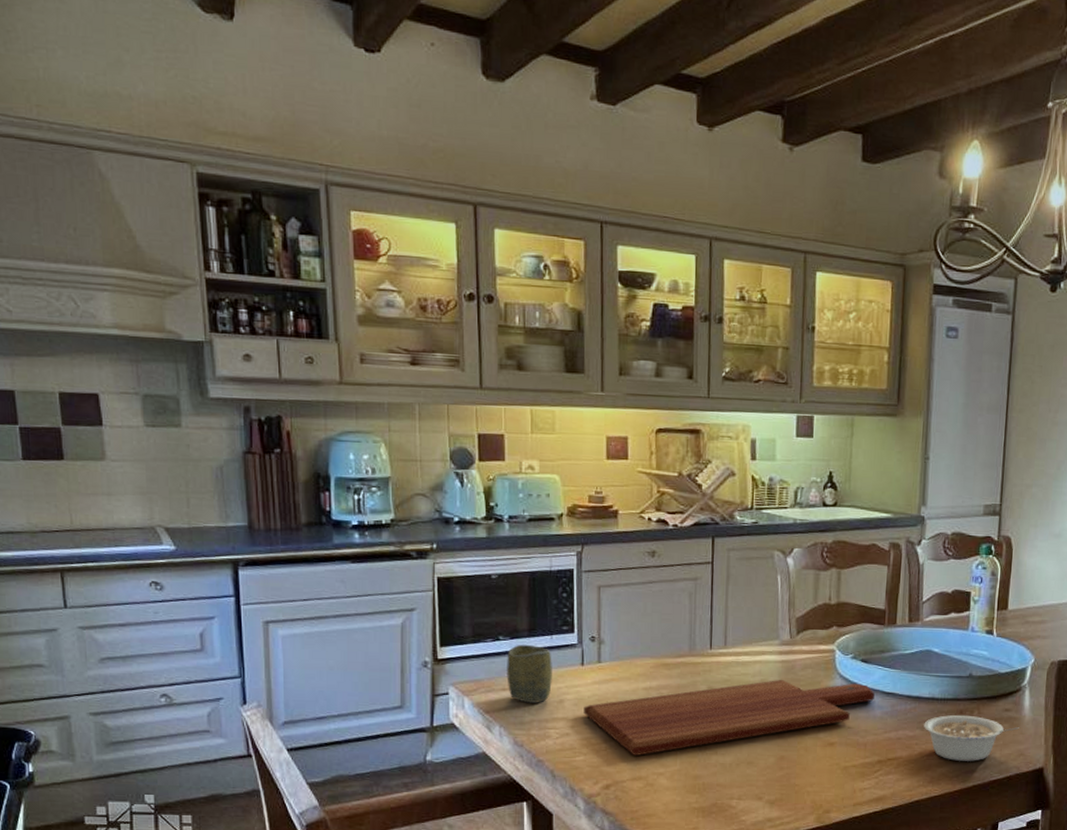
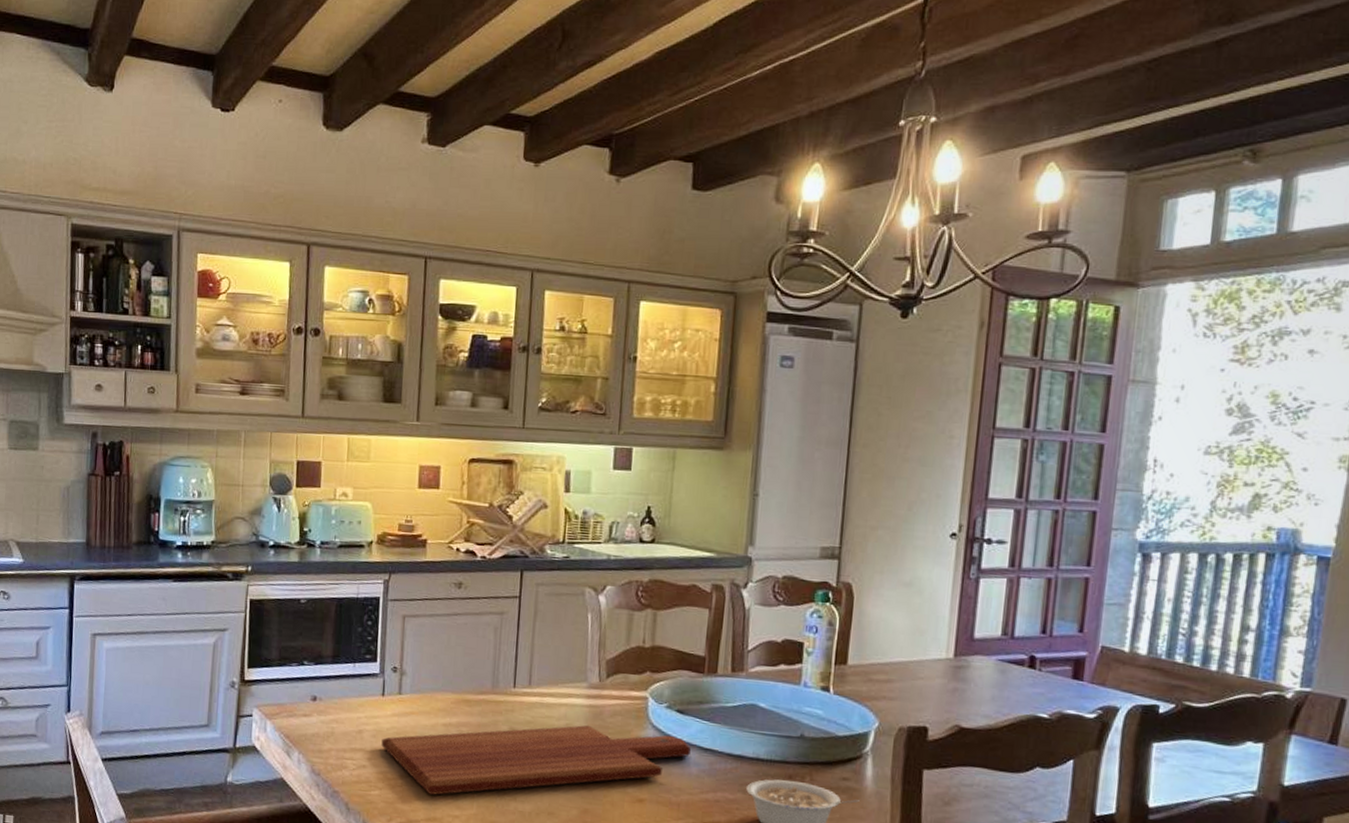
cup: present [507,644,552,703] -> none [308,670,354,732]

